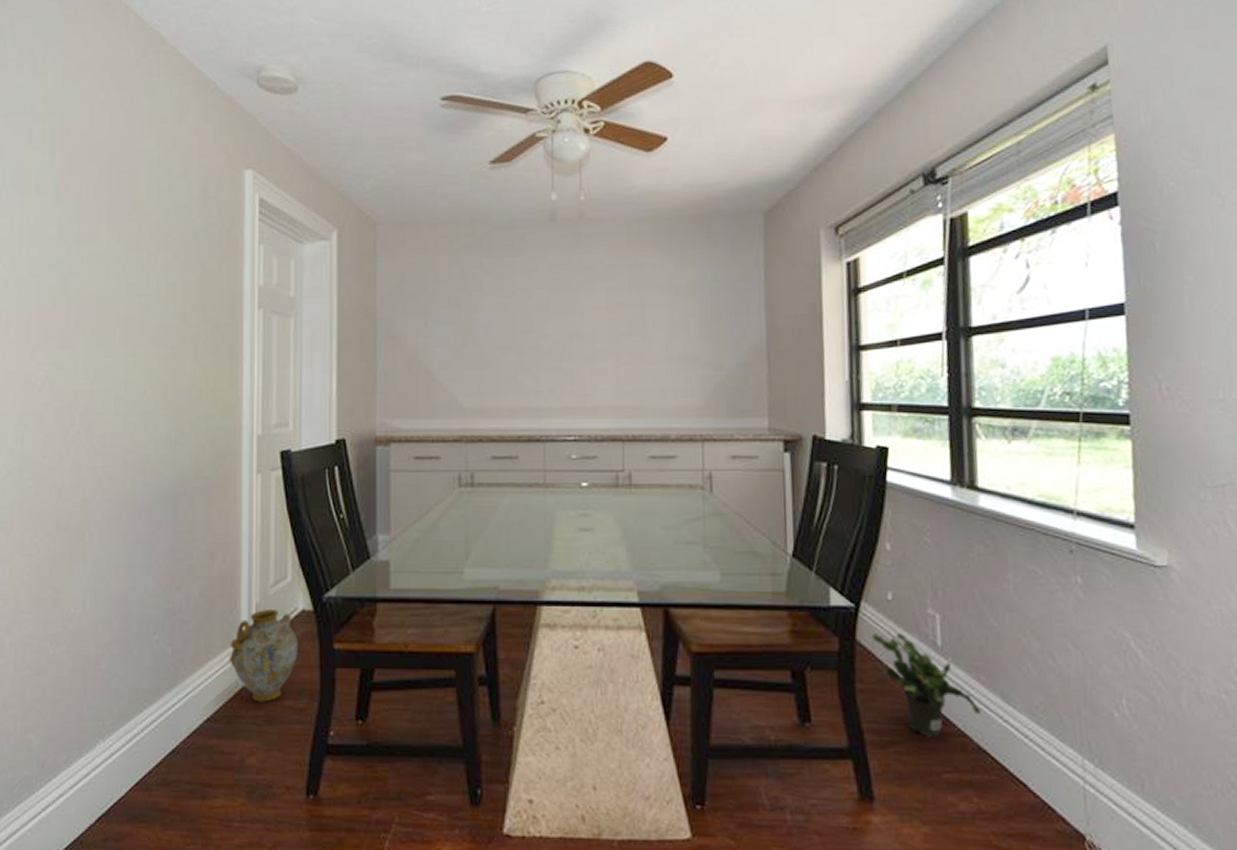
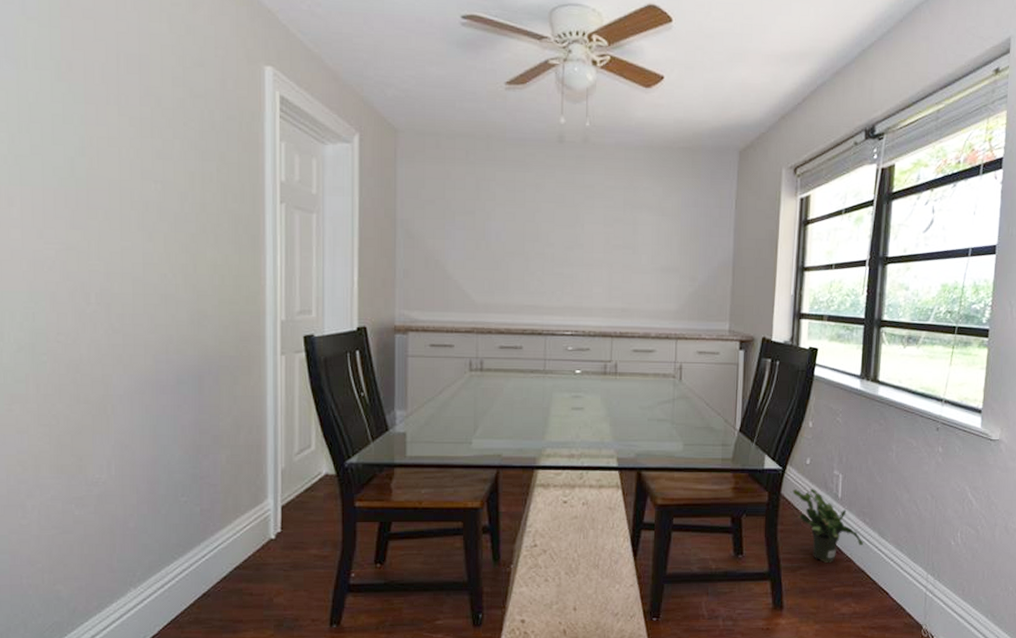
ceramic jug: present [228,610,297,702] -> none [256,474,321,552]

